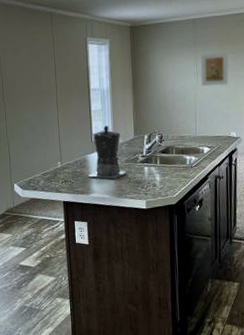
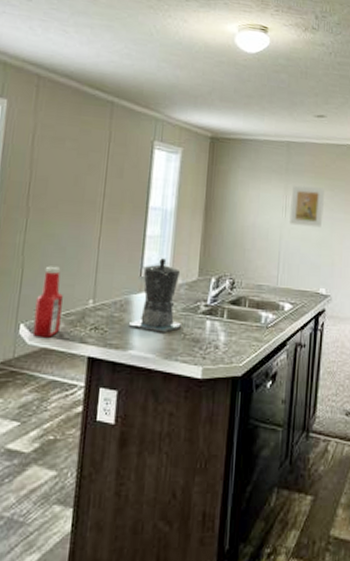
ketchup bottle: none [22,141,41,192] -> present [32,266,63,338]

